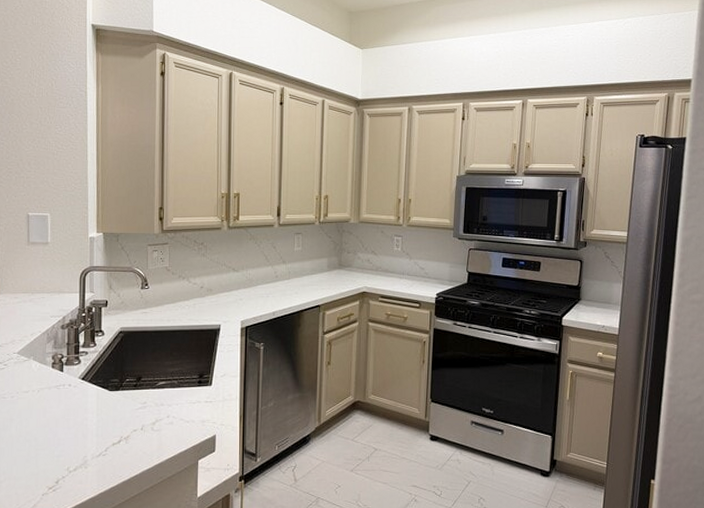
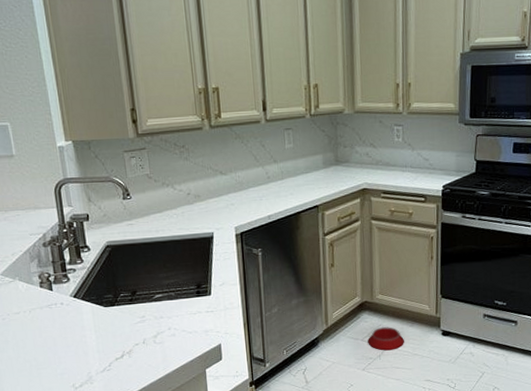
pet bowl: none [358,427,393,452] -> present [368,326,404,351]

